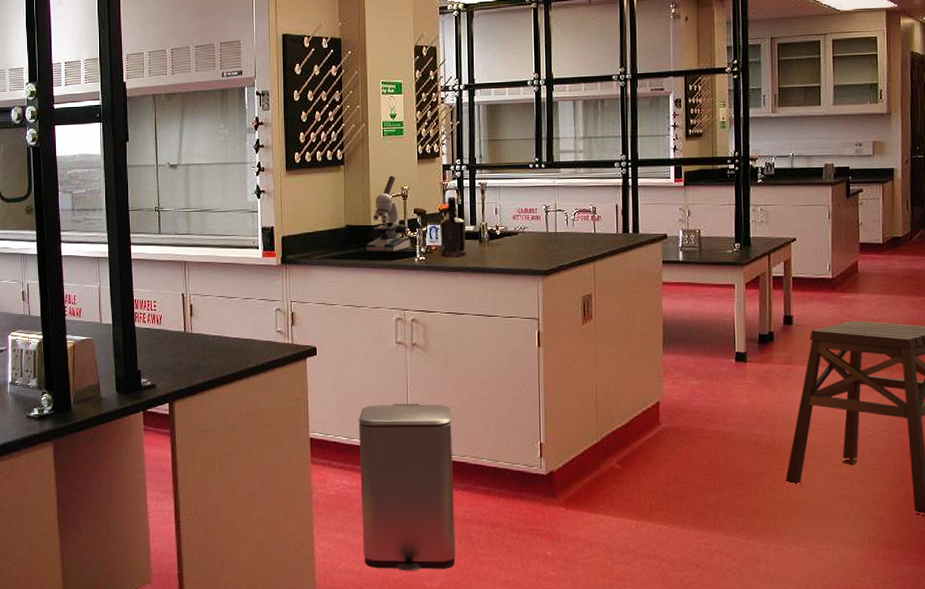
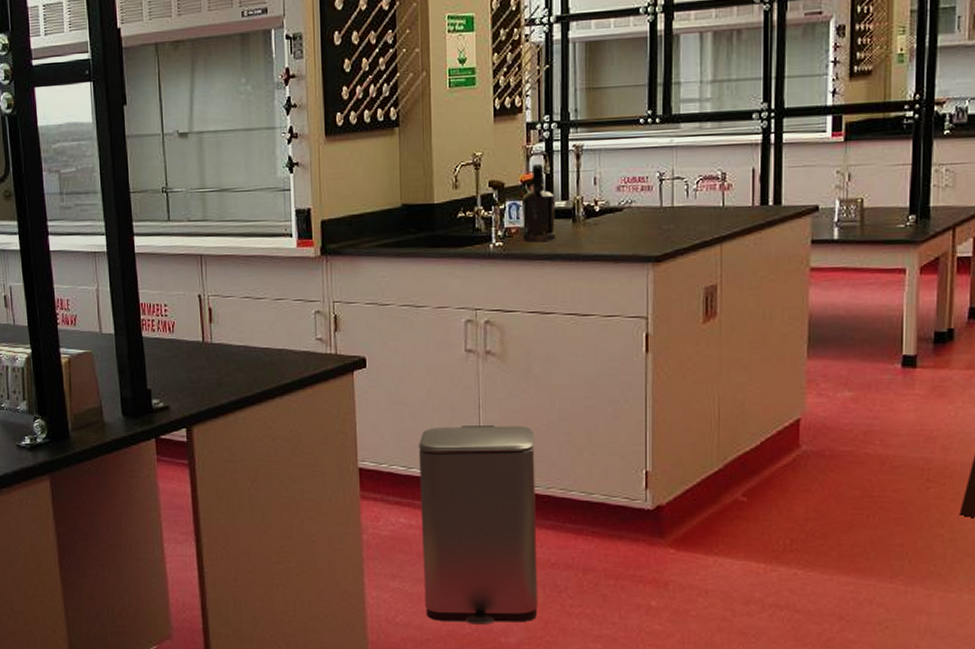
microscope: present [366,175,410,253] -> none [428,139,483,238]

